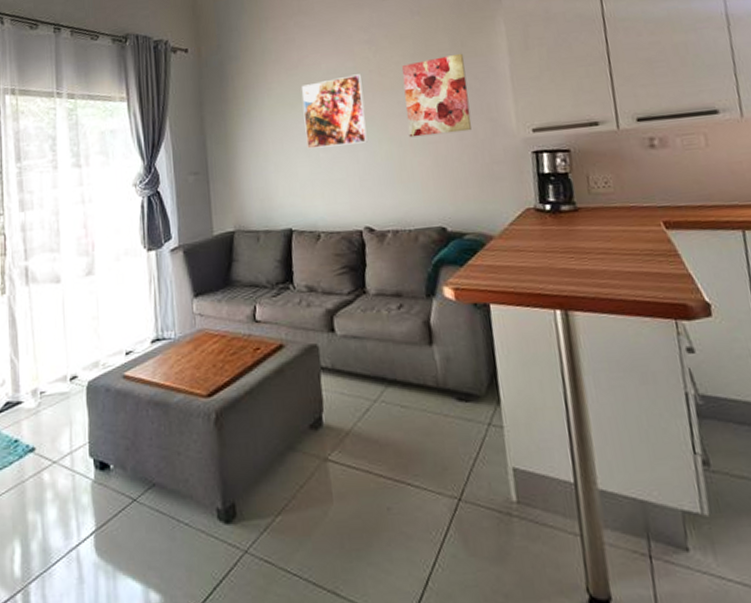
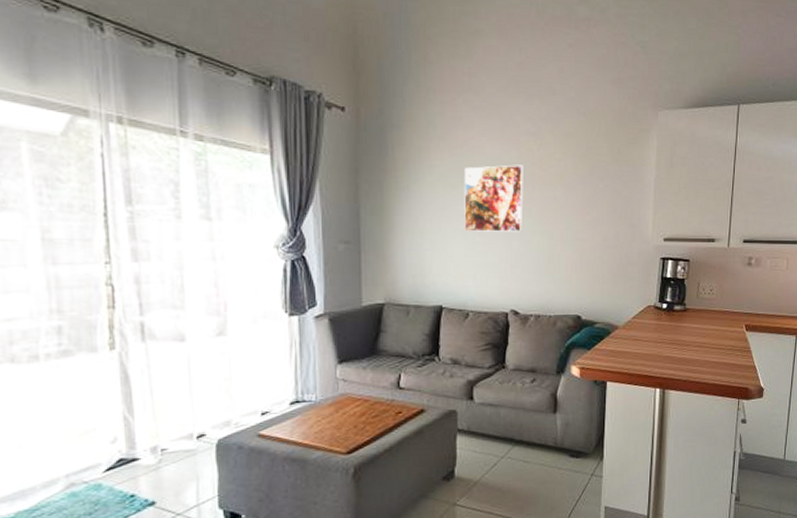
wall art: present [402,53,472,138] -> none [560,160,618,233]

